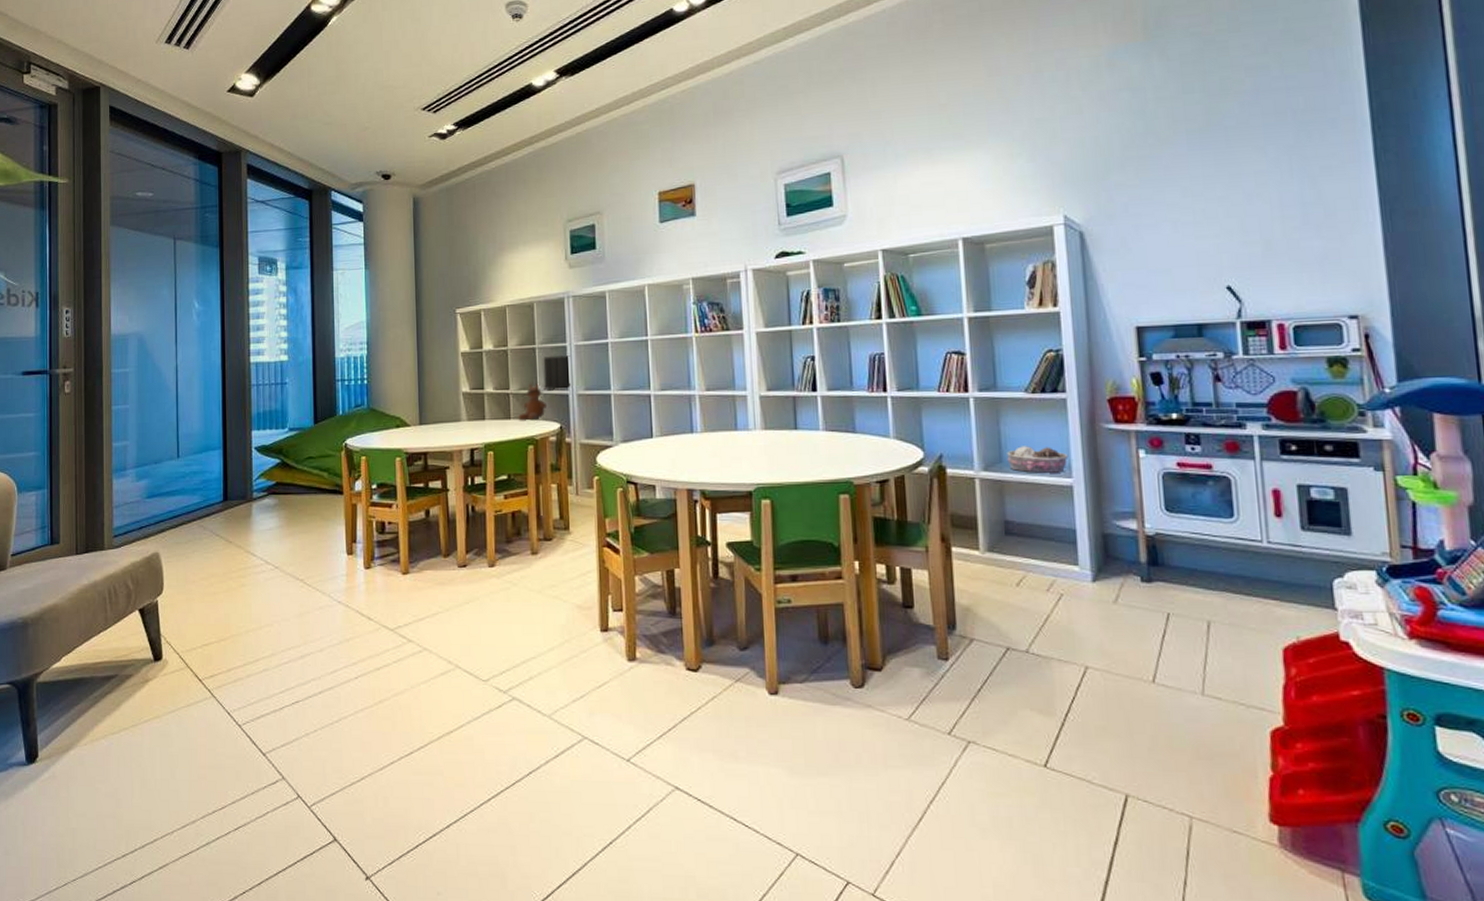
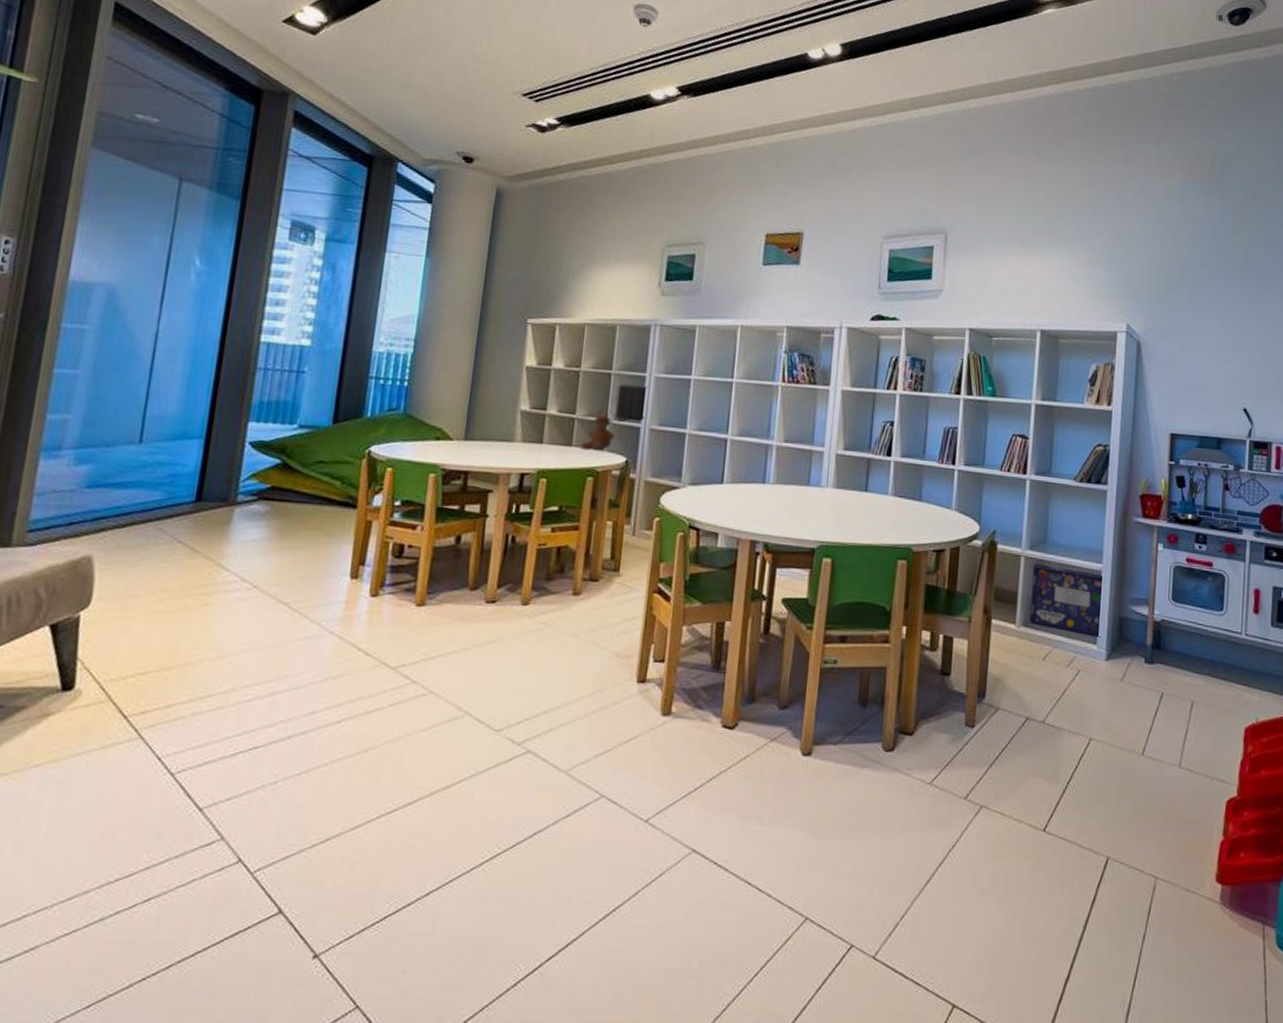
toy box: none [992,484,1083,558] -> present [1031,563,1102,638]
decorative basket: present [1007,446,1069,473] -> none [1050,530,1102,558]

